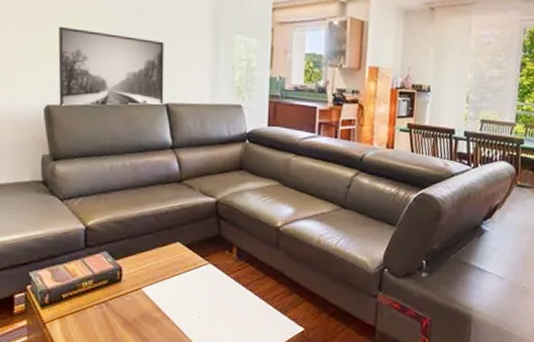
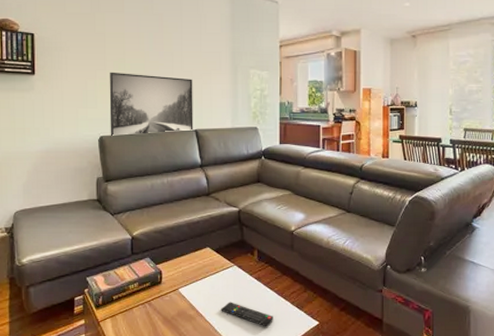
remote control: none [192,304,252,333] -> present [221,302,273,327]

